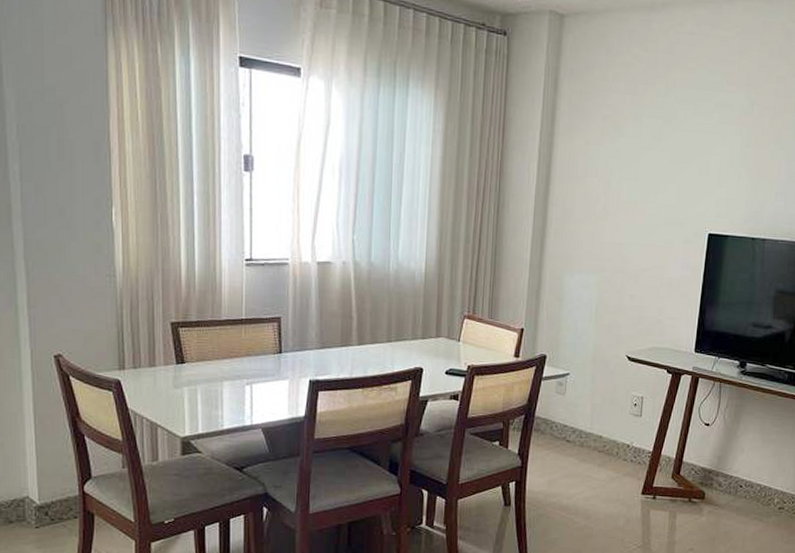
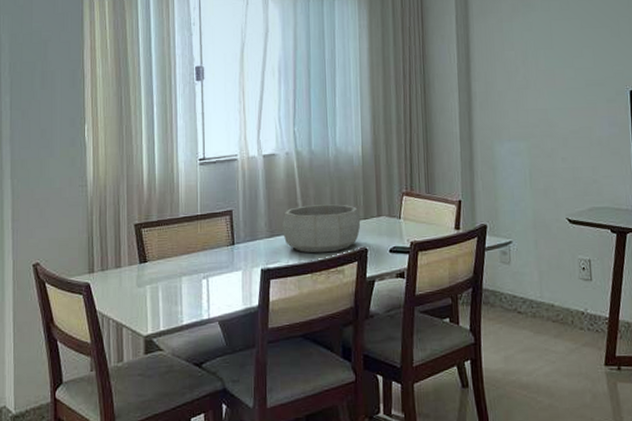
decorative bowl: none [335,319,418,369] -> present [282,204,361,253]

